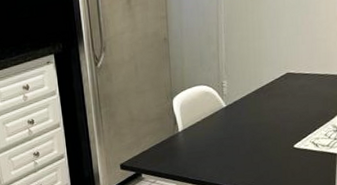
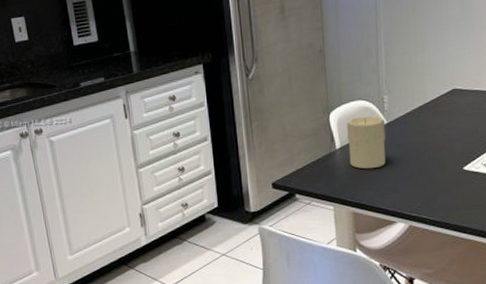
candle: none [189,100,225,149] -> present [347,116,386,169]

